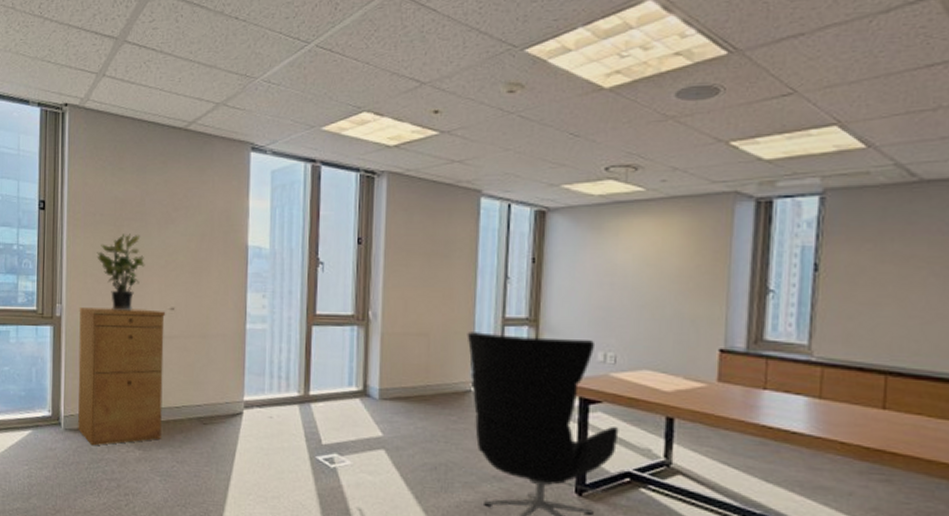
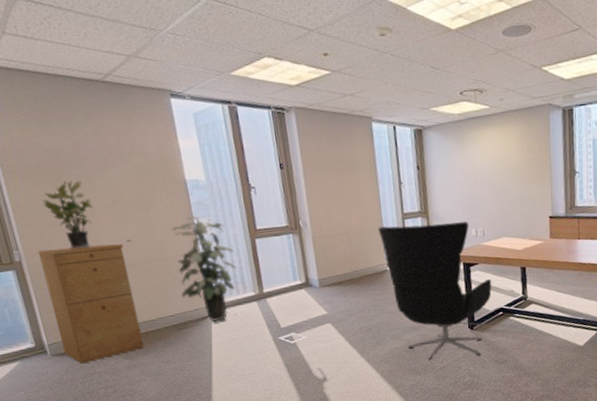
indoor plant: none [215,289,284,423] -> present [171,216,237,322]

